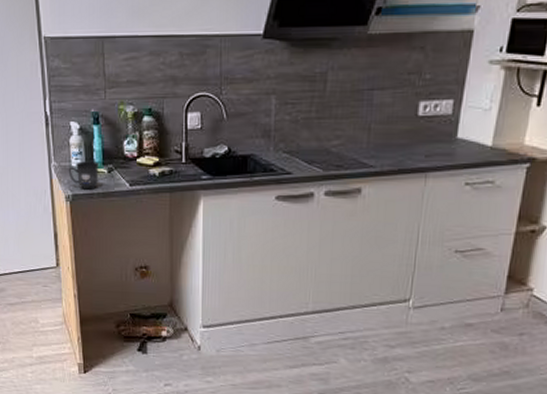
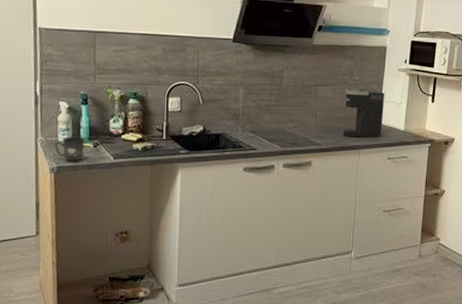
coffee maker: none [404,92,467,157] -> present [342,88,385,138]

